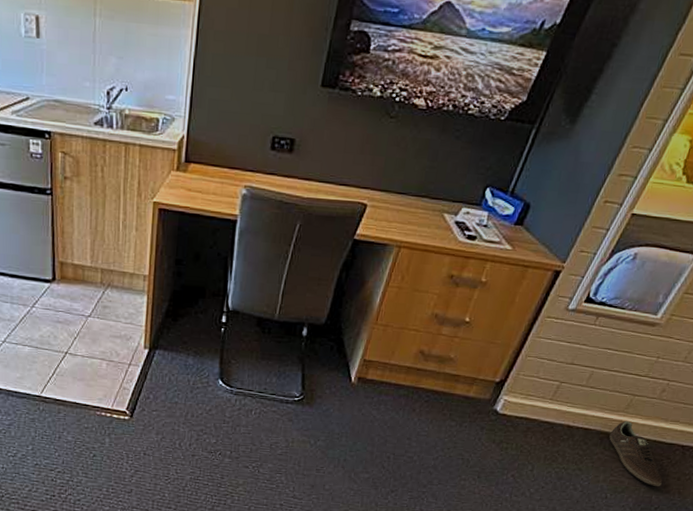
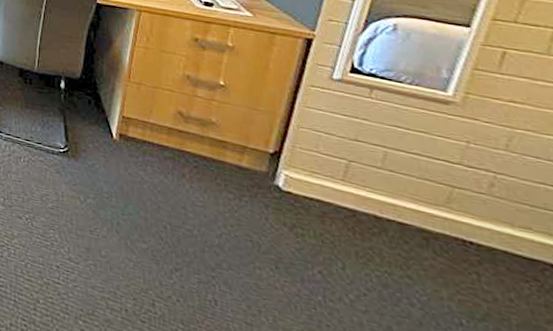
sneaker: present [609,420,663,487] -> none [435,218,541,322]

